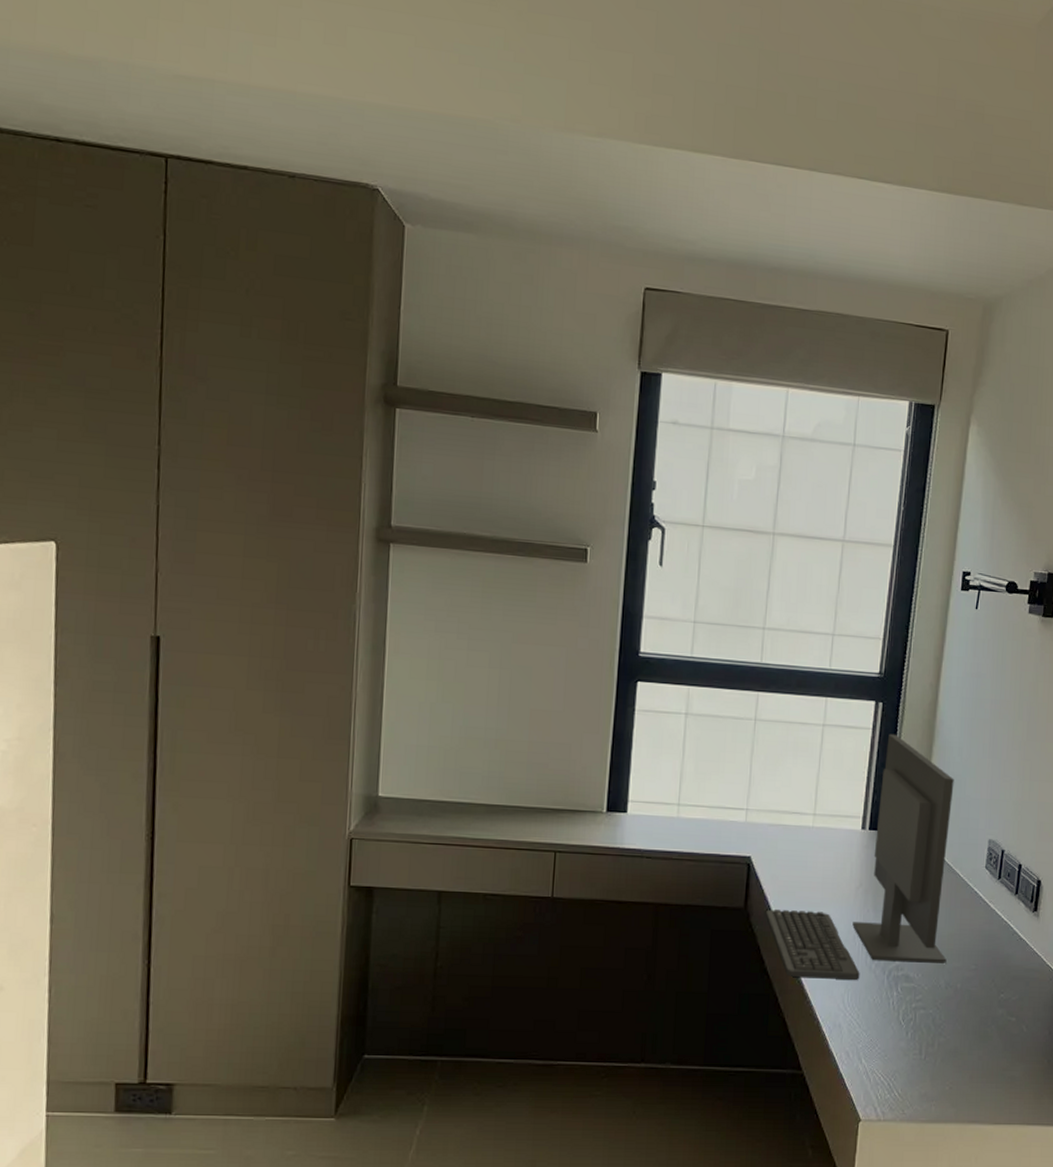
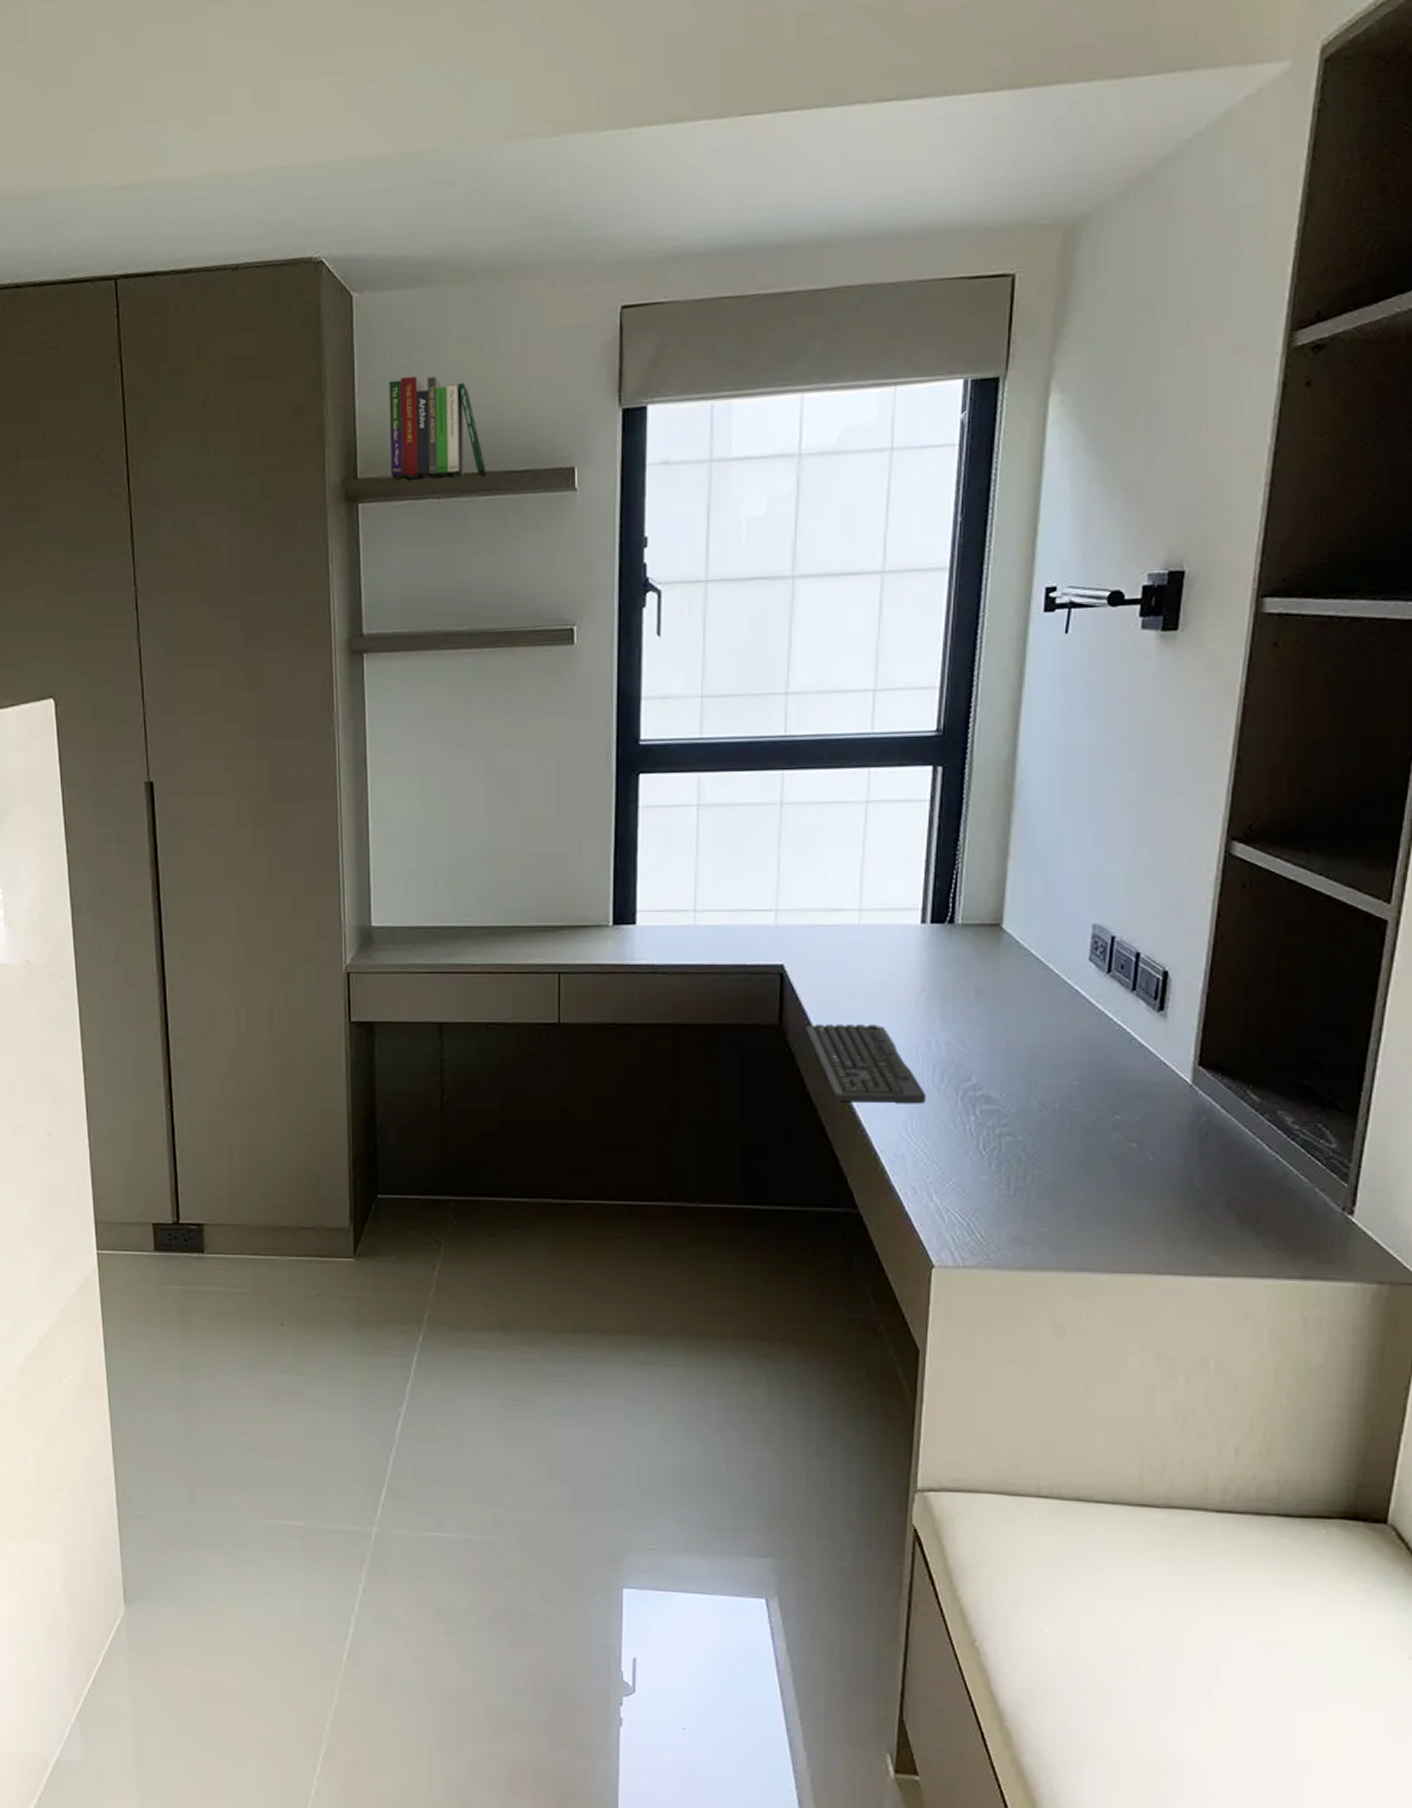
books: none [430,305,519,406] -> present [388,375,488,482]
computer monitor: present [852,733,954,963] -> none [914,803,1042,1080]

